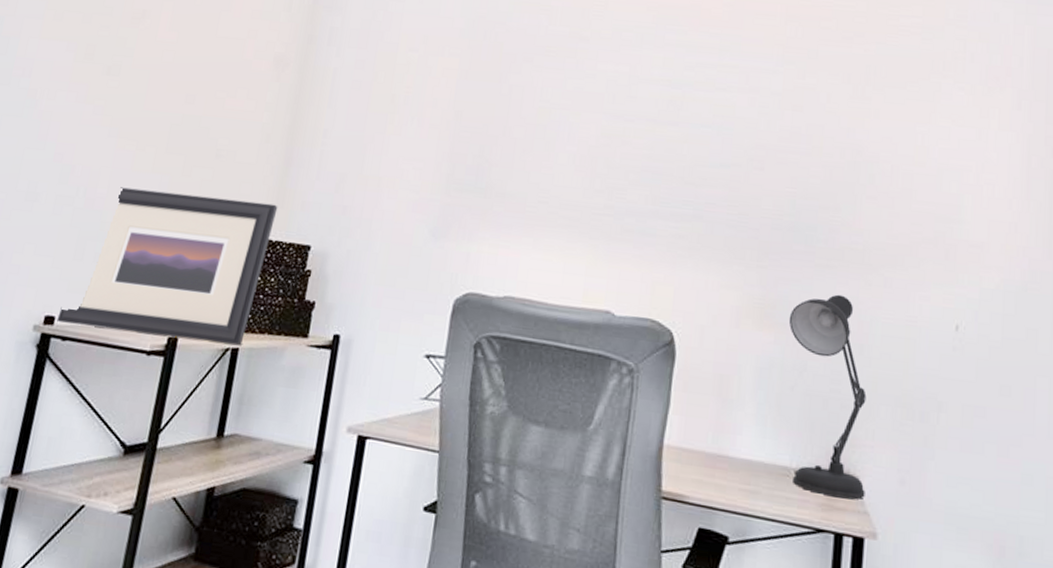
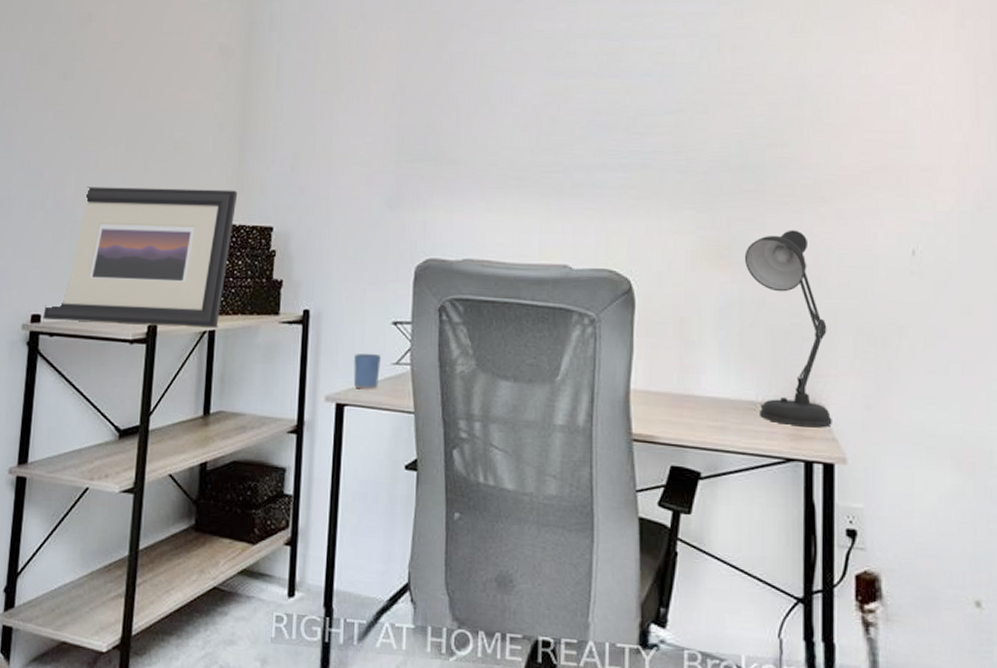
mug: none [378,385,410,424] -> present [353,353,381,390]

